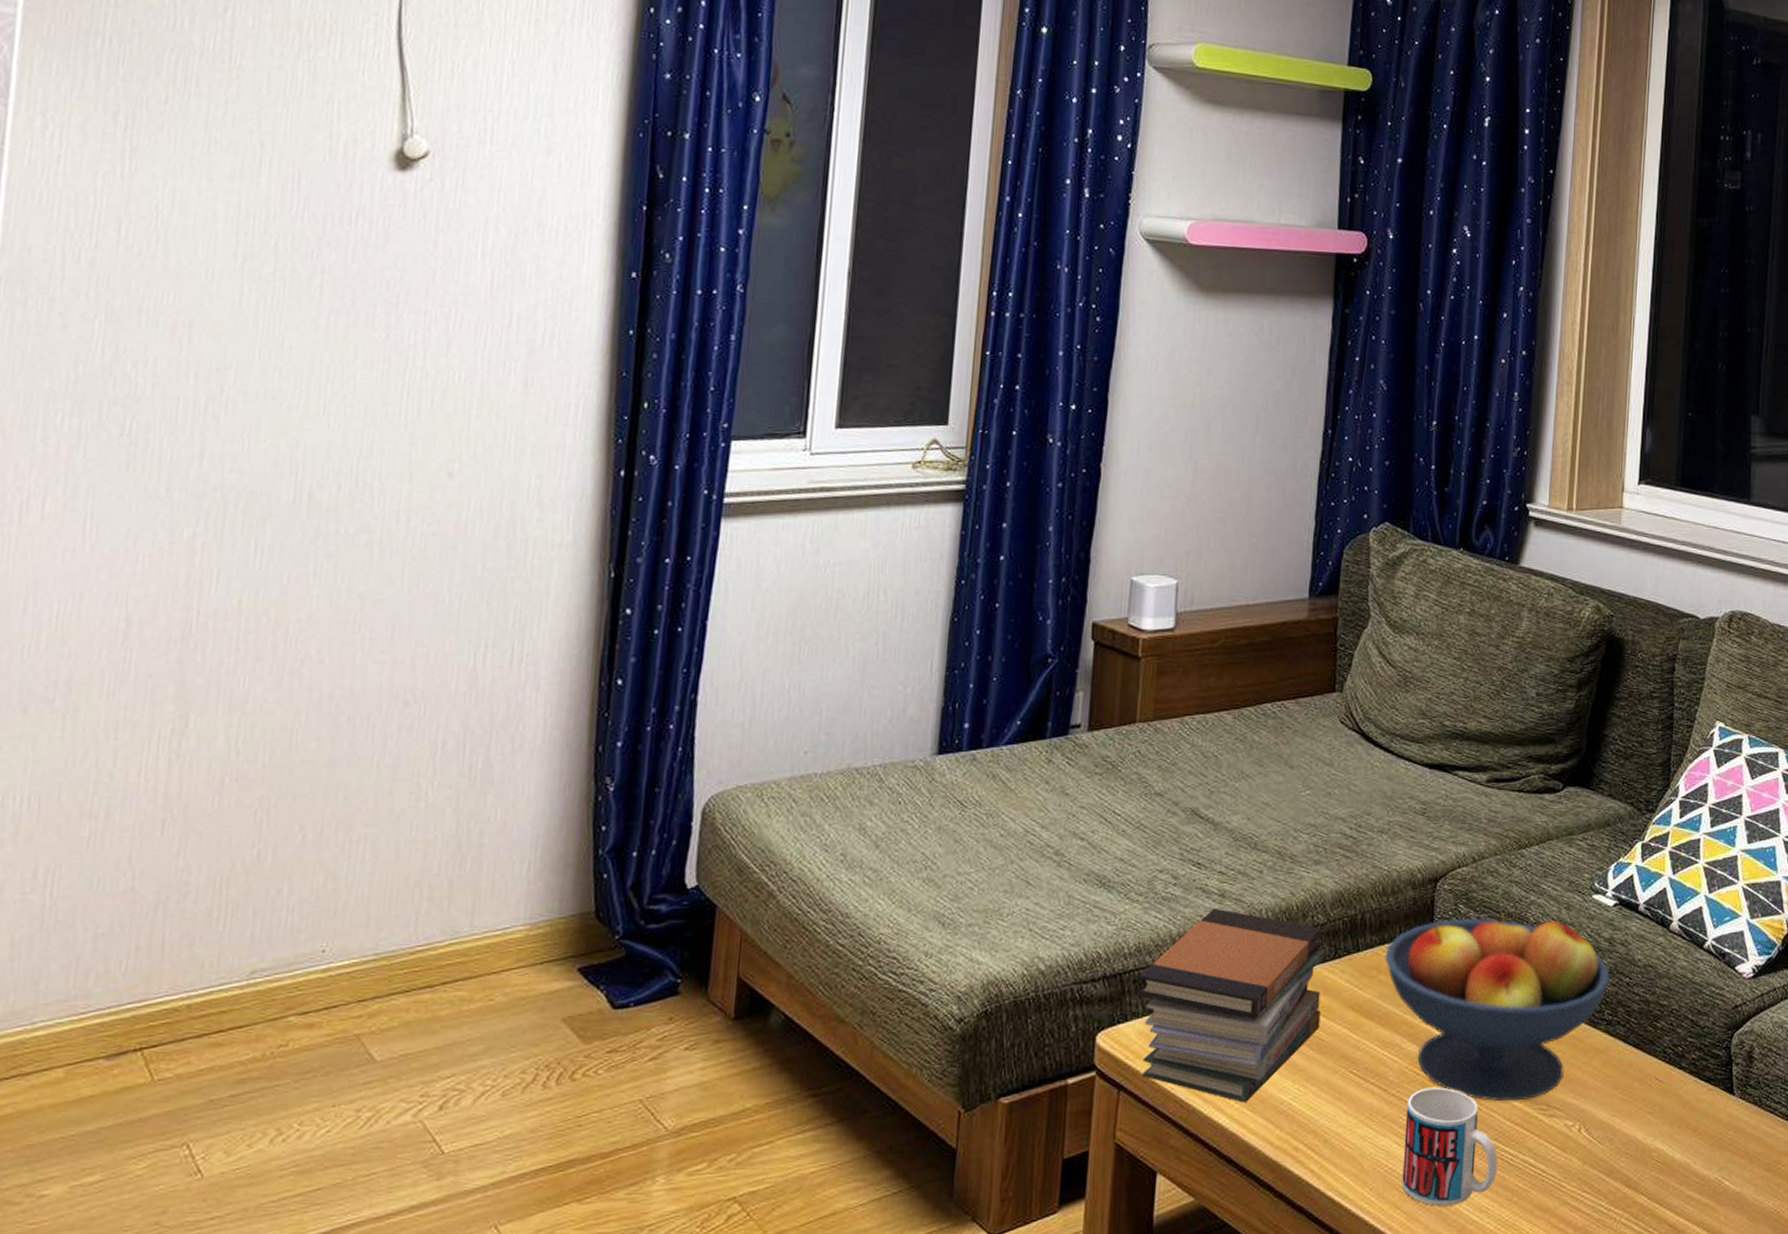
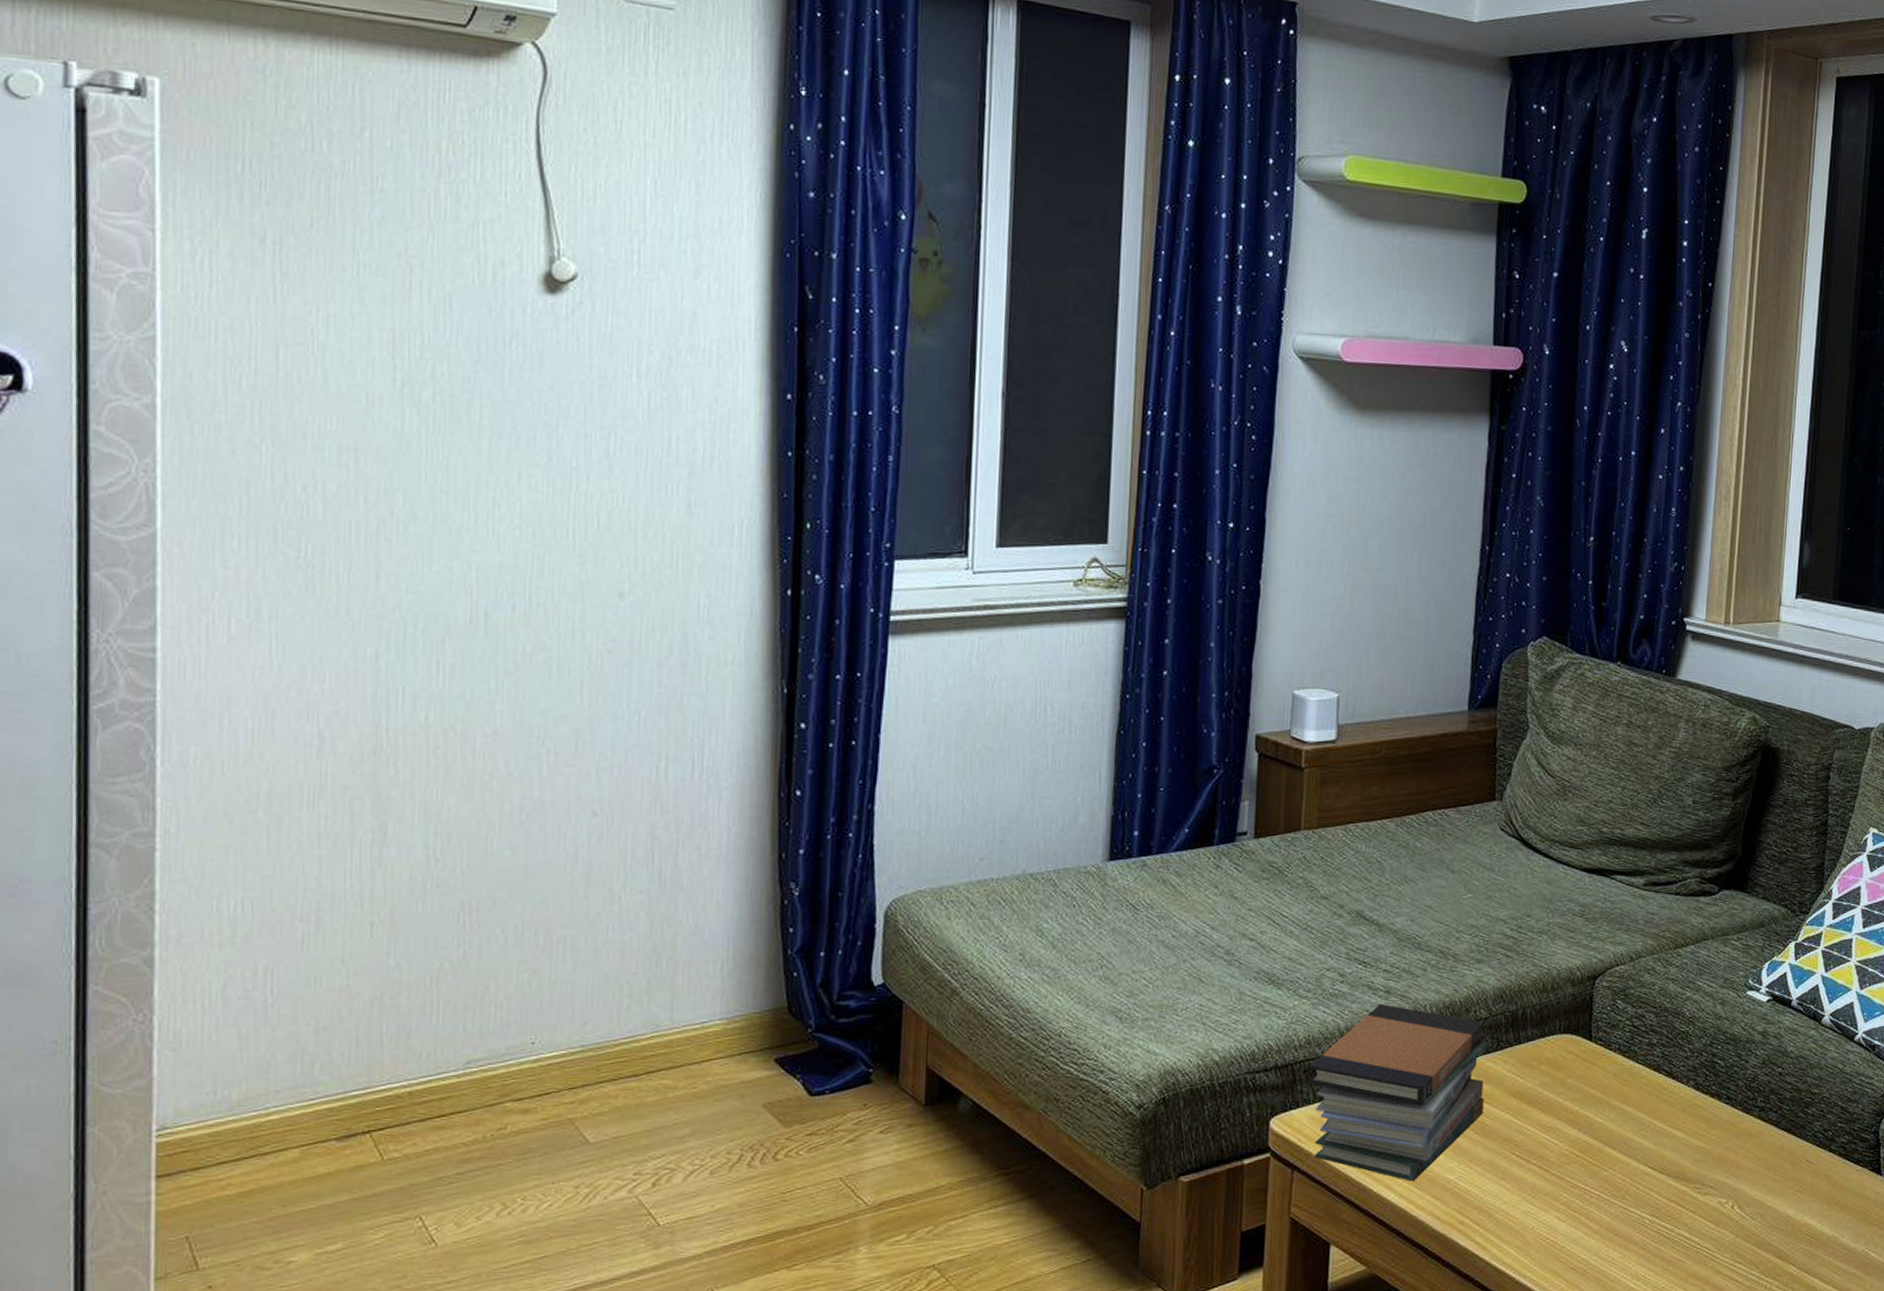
fruit bowl: present [1385,913,1610,1102] -> none [1545,1008,1763,1181]
mug: present [1402,1087,1498,1206] -> none [1563,1167,1655,1275]

